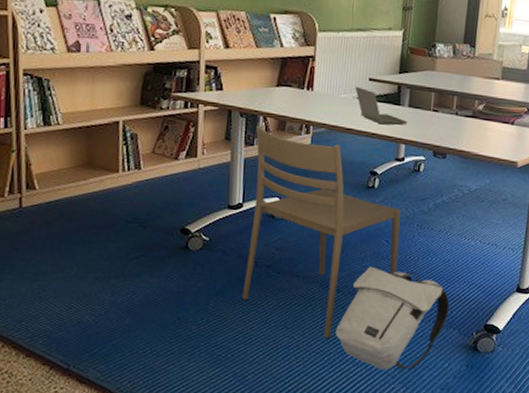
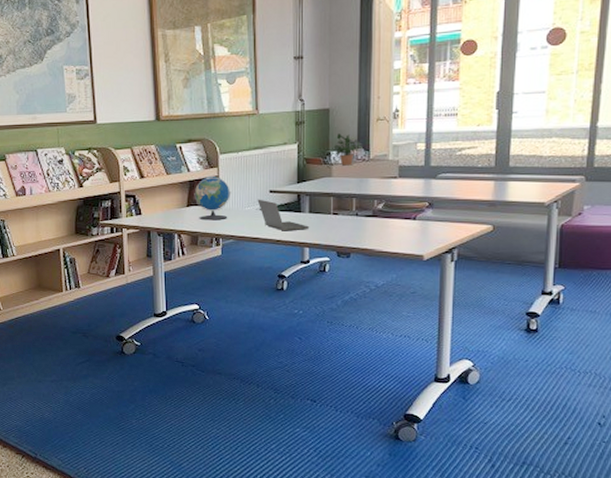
chair: present [242,125,401,339] -> none [173,242,312,430]
globe: none [285,55,328,106] -> present [194,177,232,221]
backpack: present [335,266,450,370] -> none [259,362,367,458]
potted plant: none [439,25,469,61] -> present [333,133,363,166]

